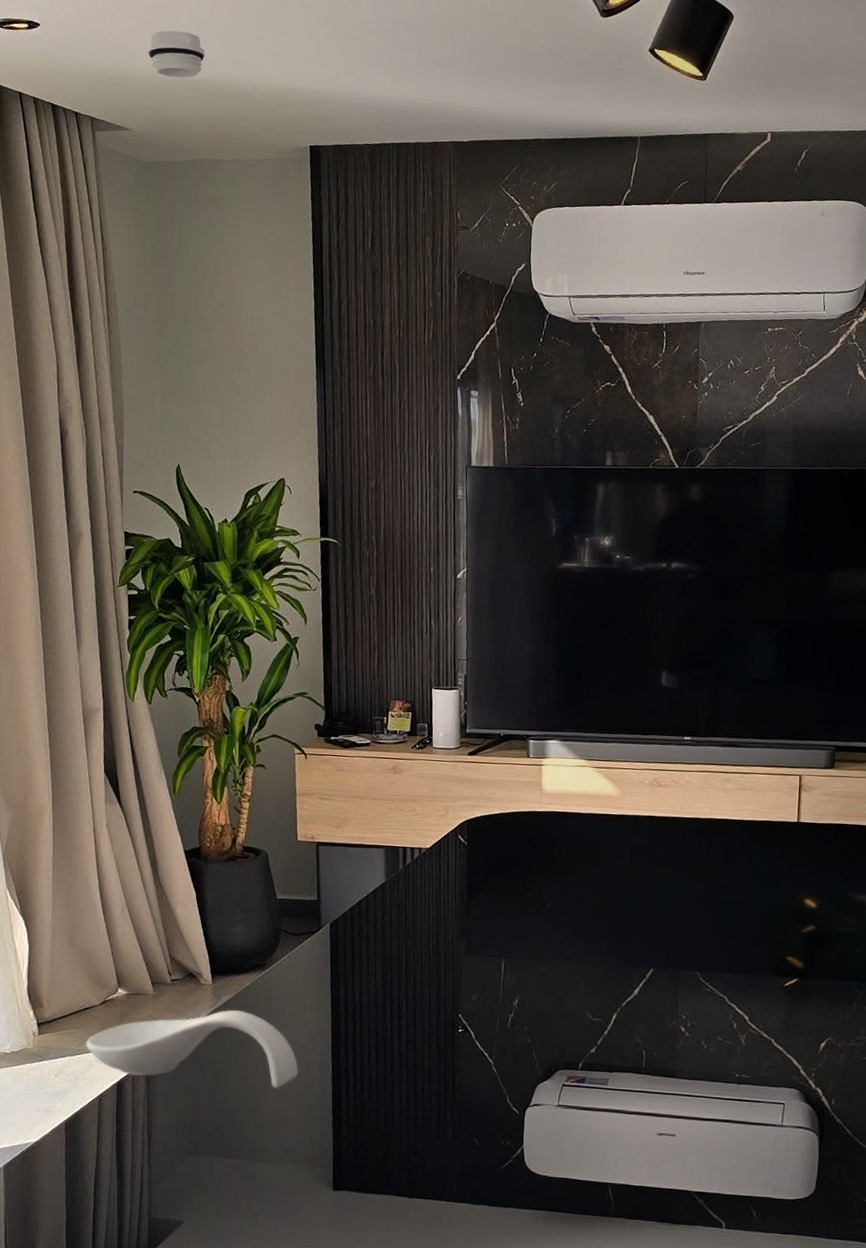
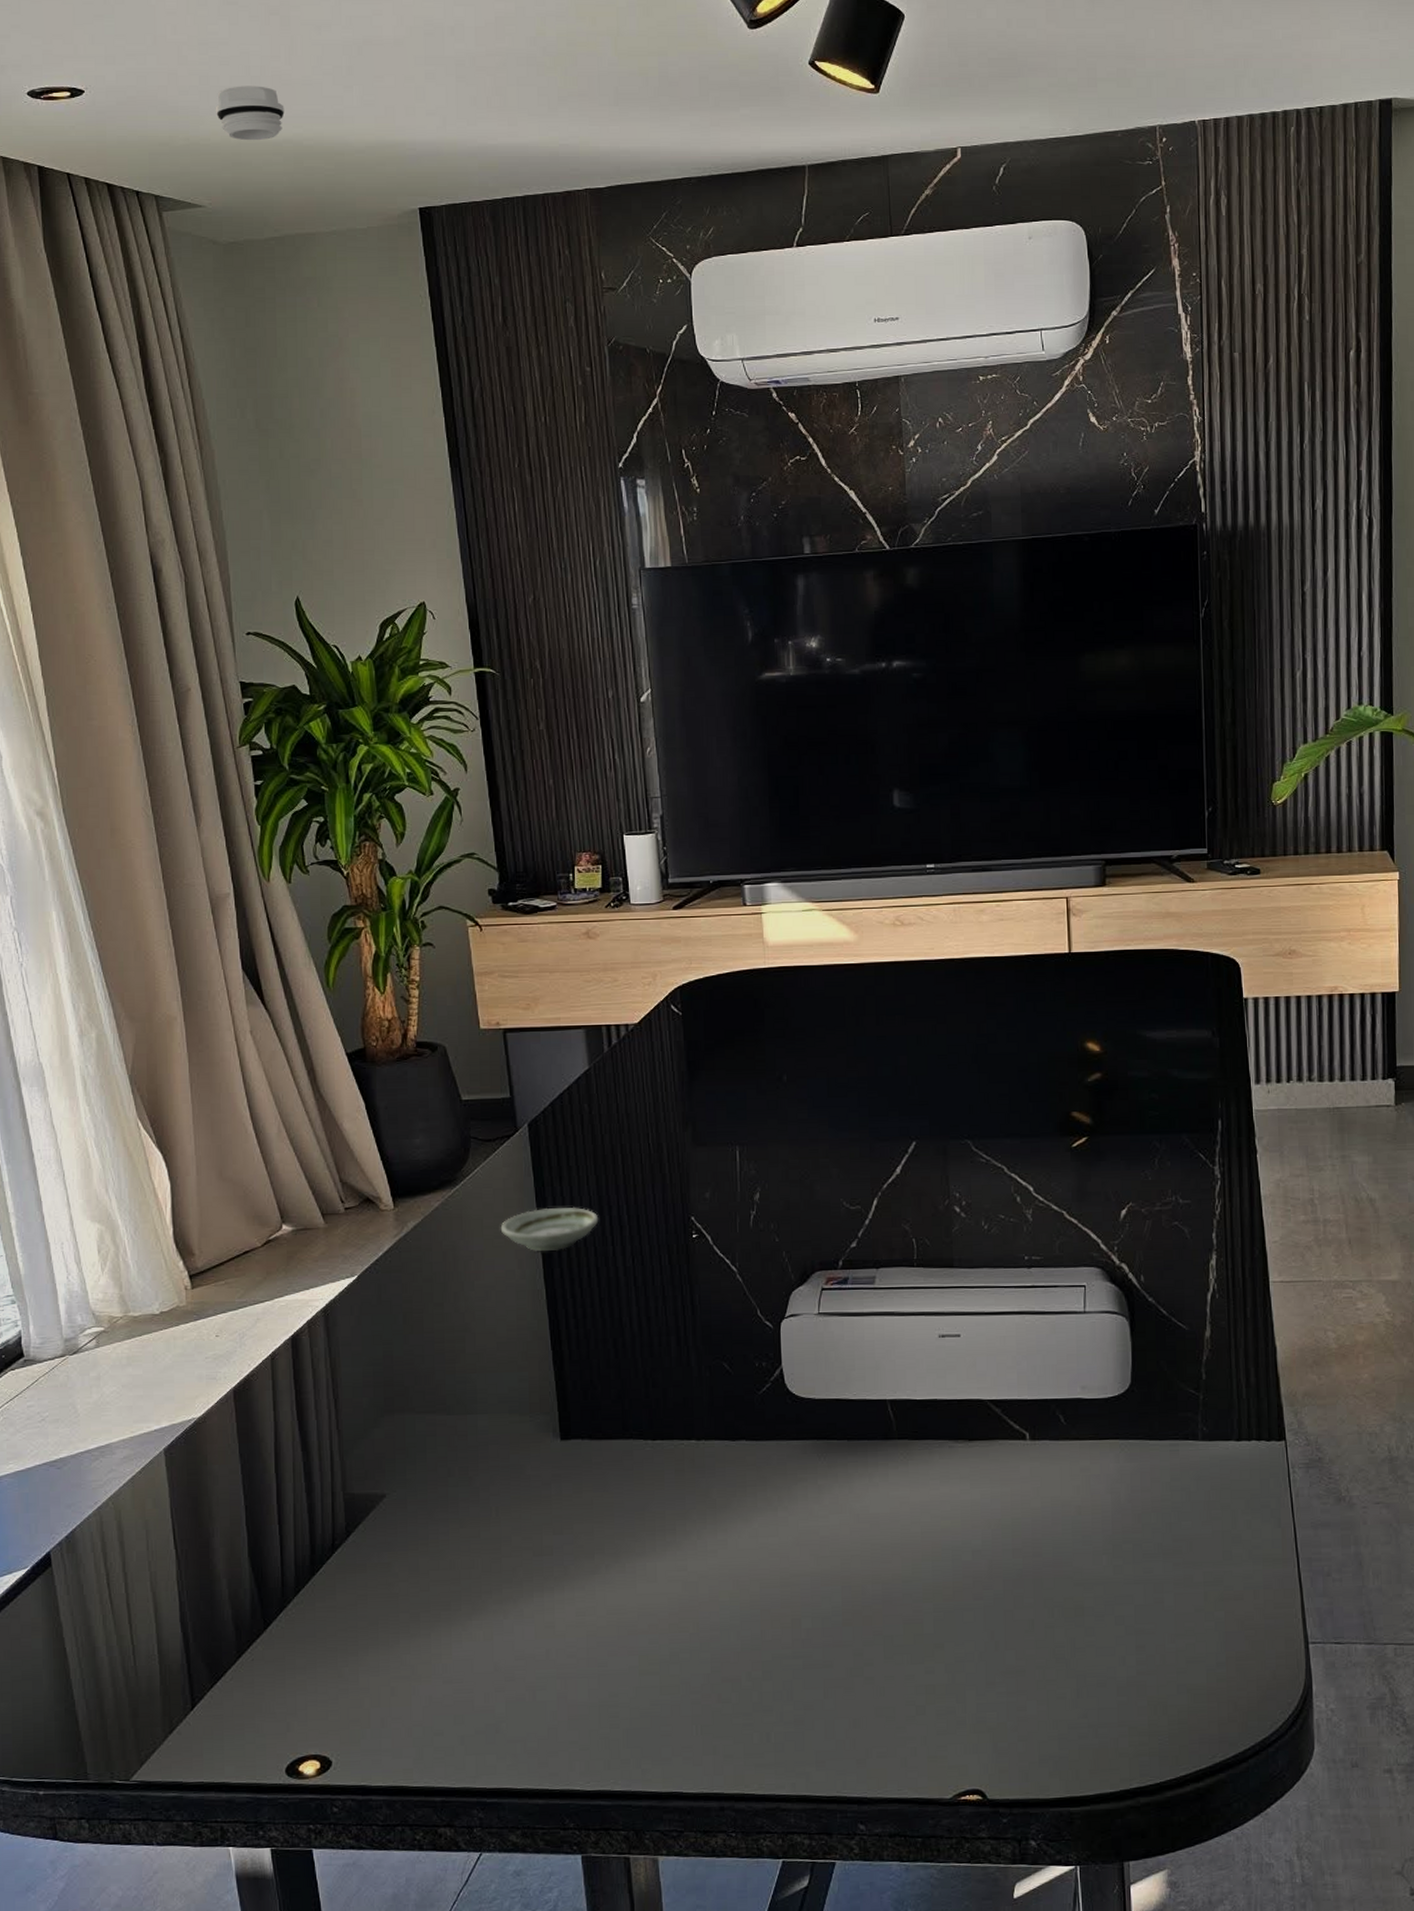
spoon rest: present [86,1010,299,1089] -> none [250,1237,507,1327]
saucer: none [299,995,382,1032] -> present [500,1206,599,1252]

